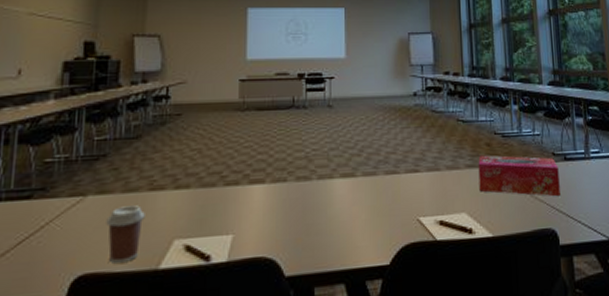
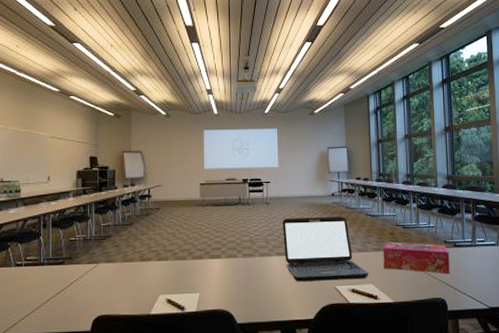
coffee cup: present [106,205,145,263] -> none [113,271,139,309]
laptop: none [350,123,461,214] -> present [283,216,369,282]

